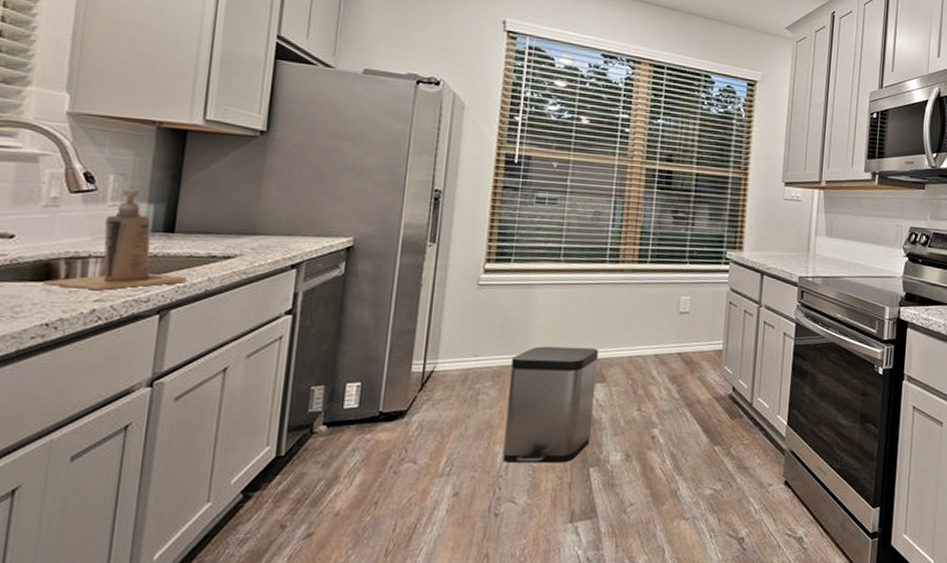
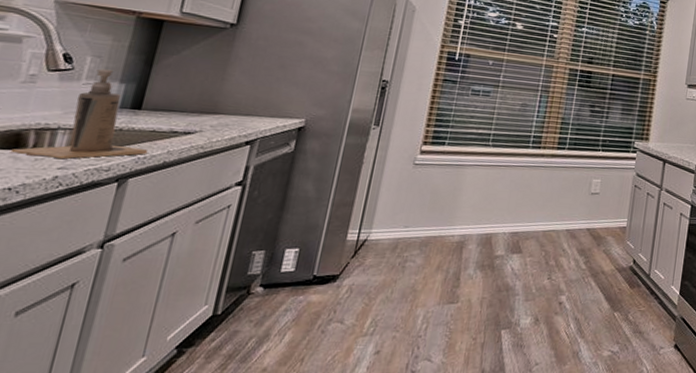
pedal bin: present [503,346,599,463] -> none [423,219,518,325]

